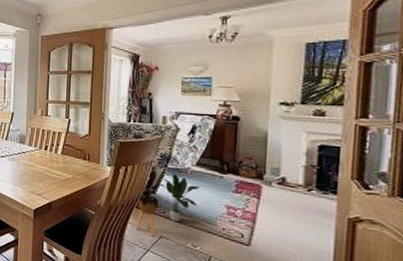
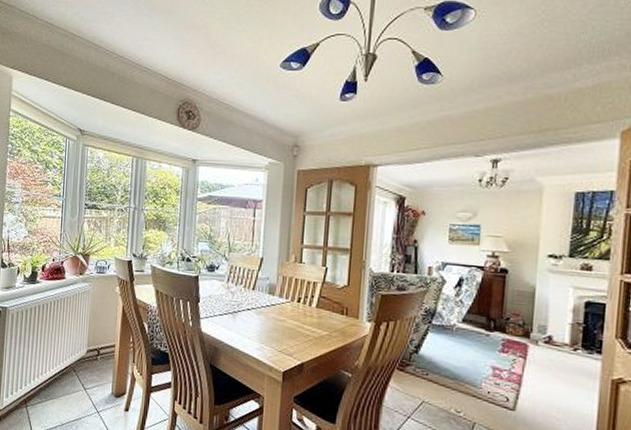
house plant: present [136,167,167,236] -> none [396,324,430,402]
potted plant: present [163,174,199,222] -> none [426,332,465,385]

